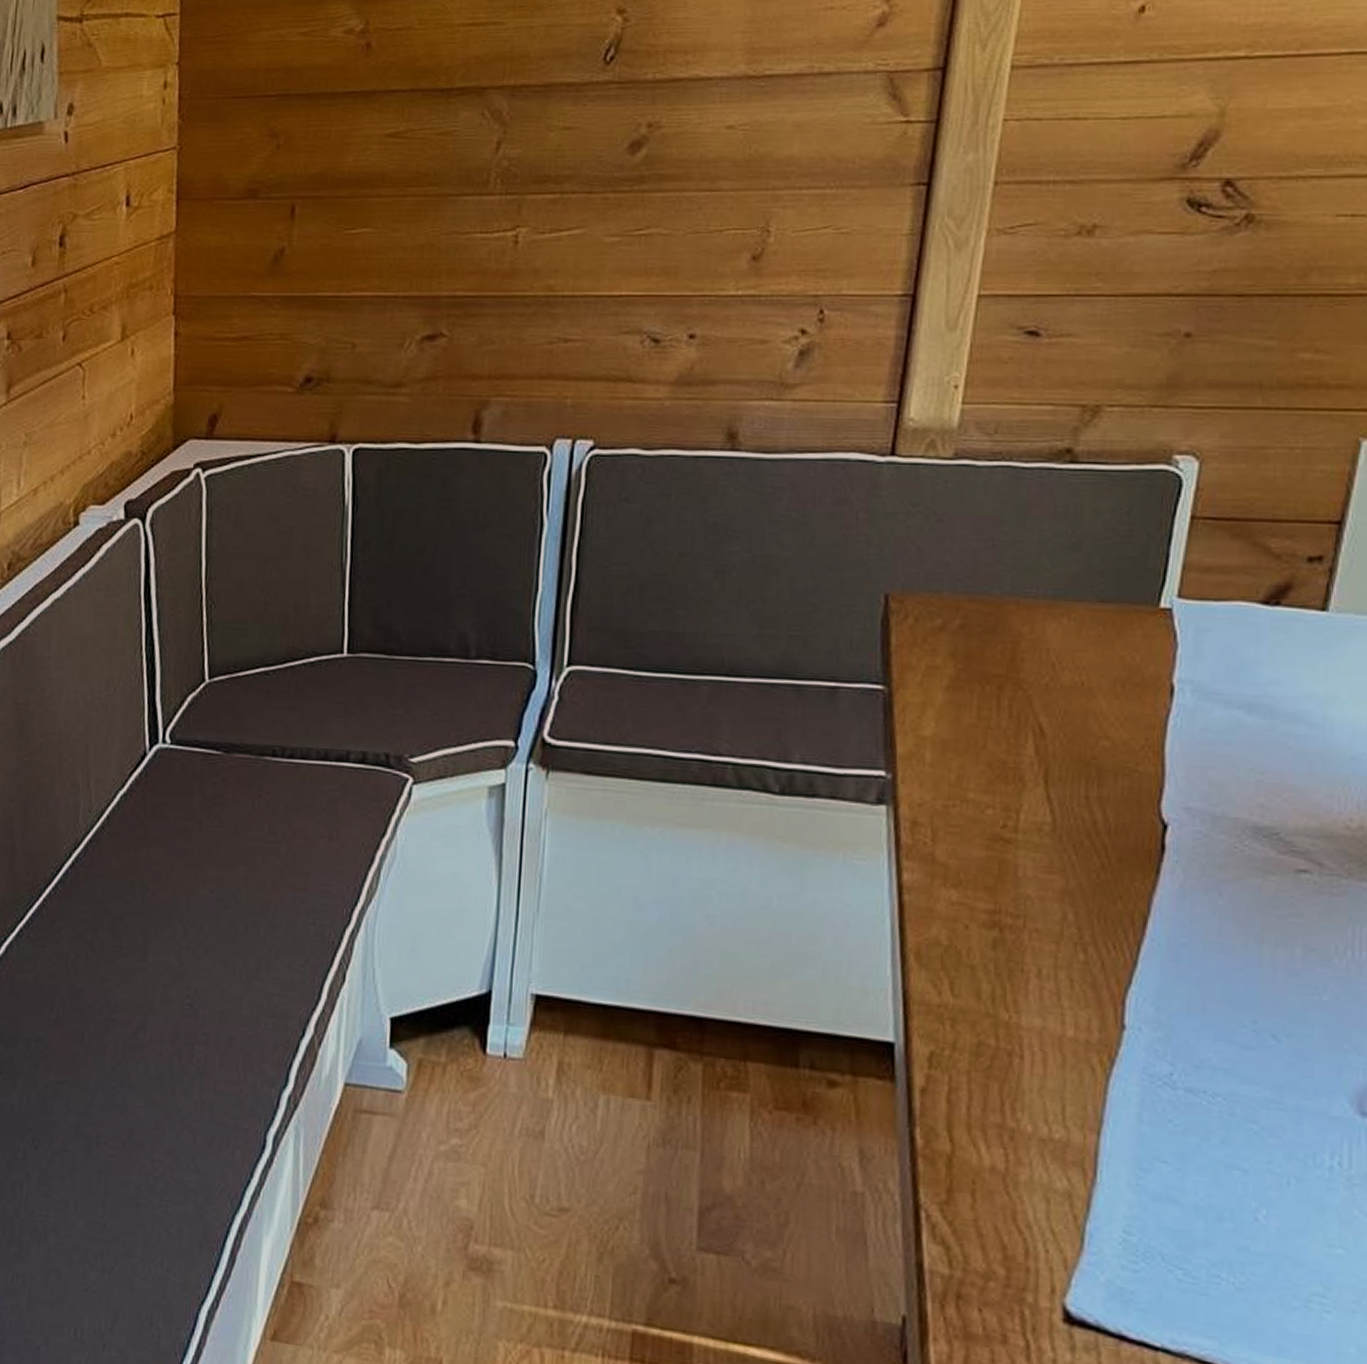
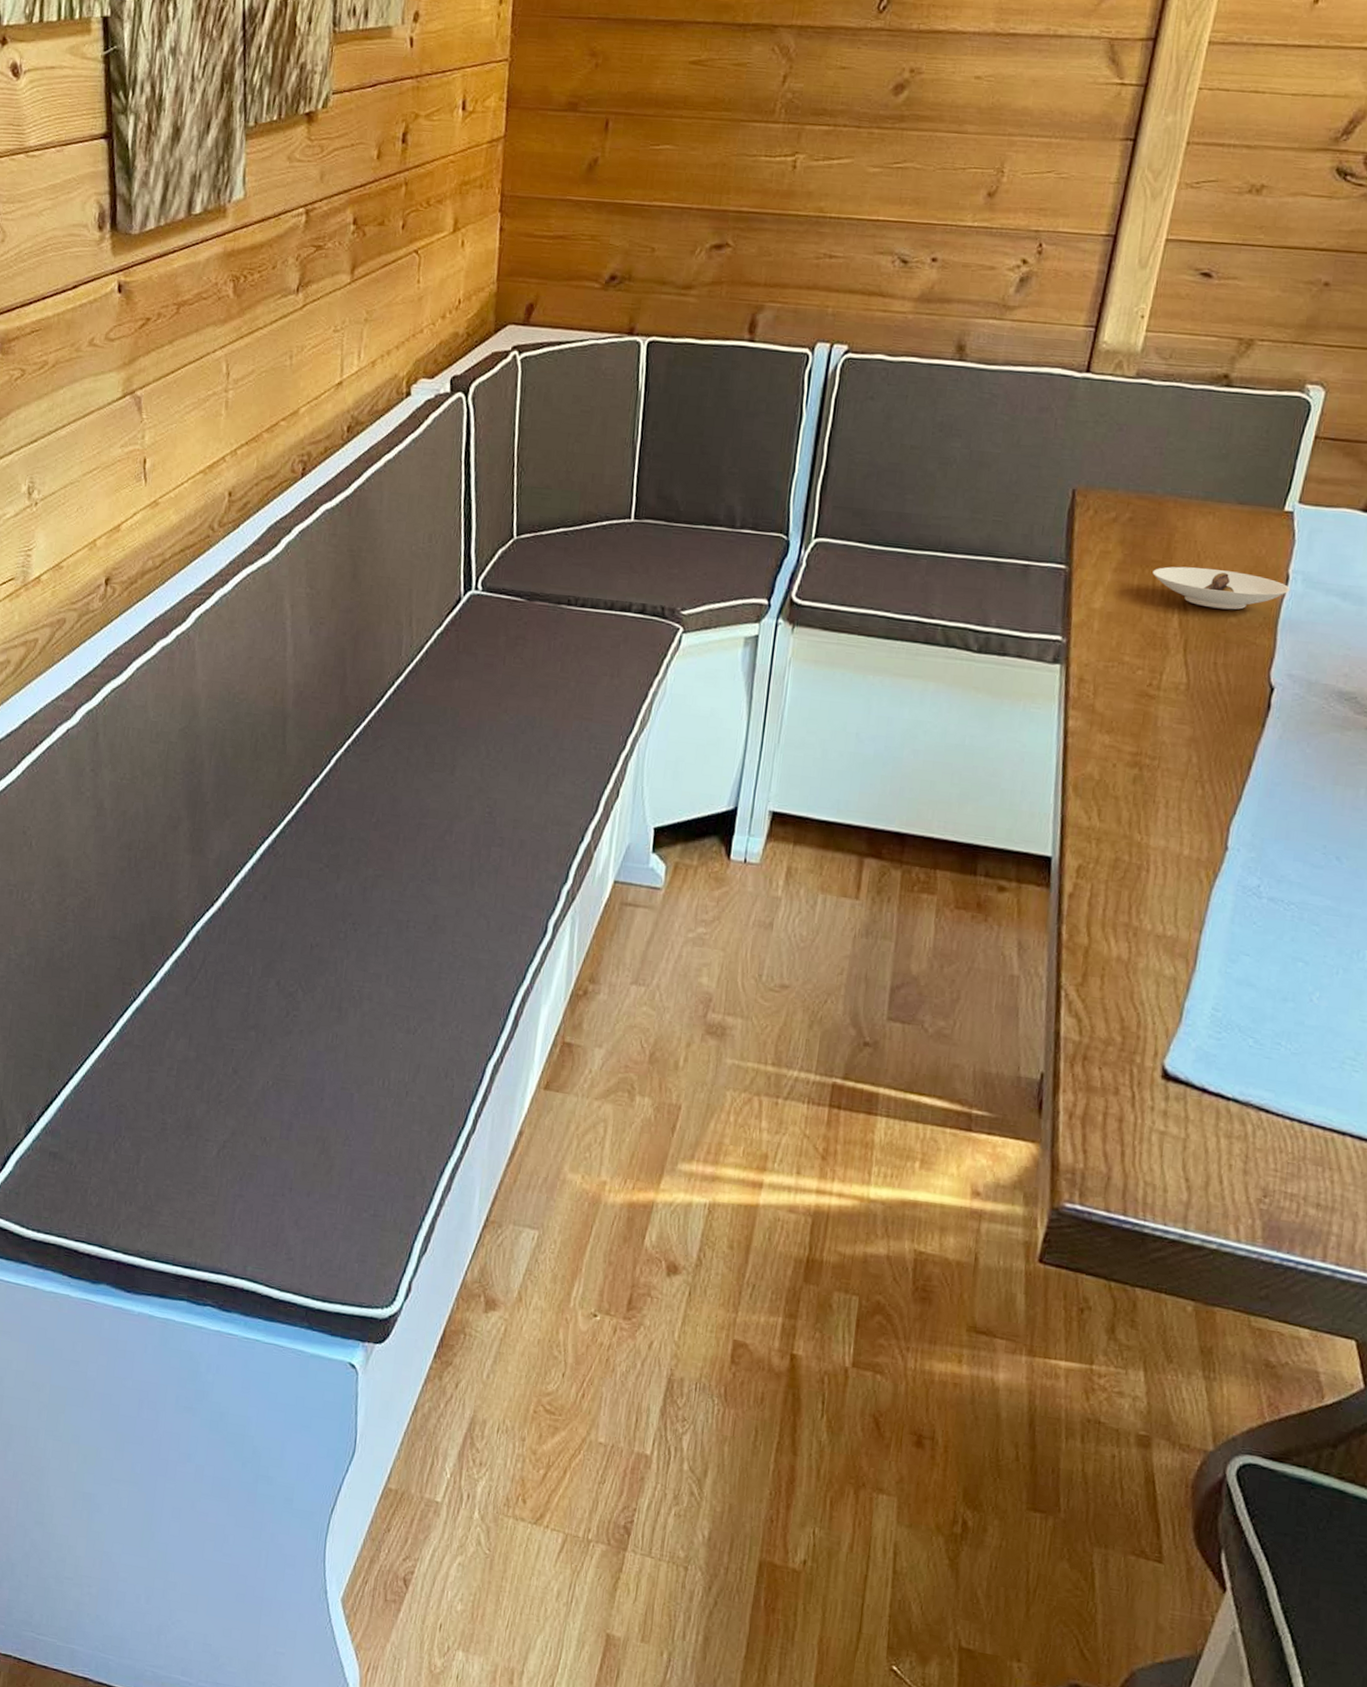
saucer: none [996,680,1177,731] -> present [1152,566,1291,610]

